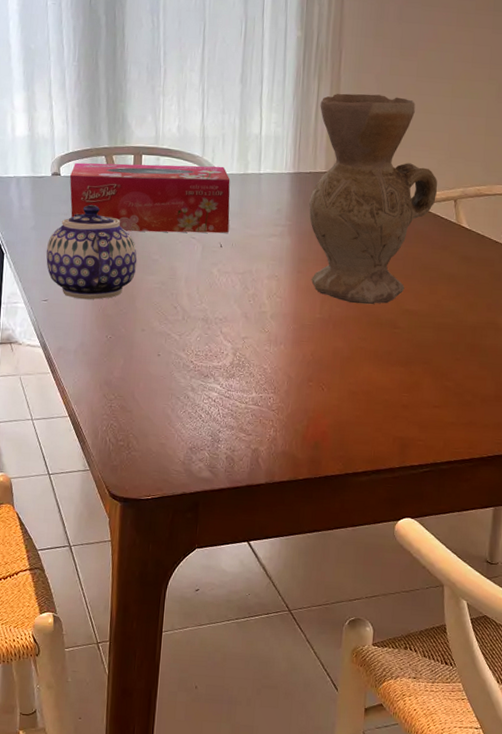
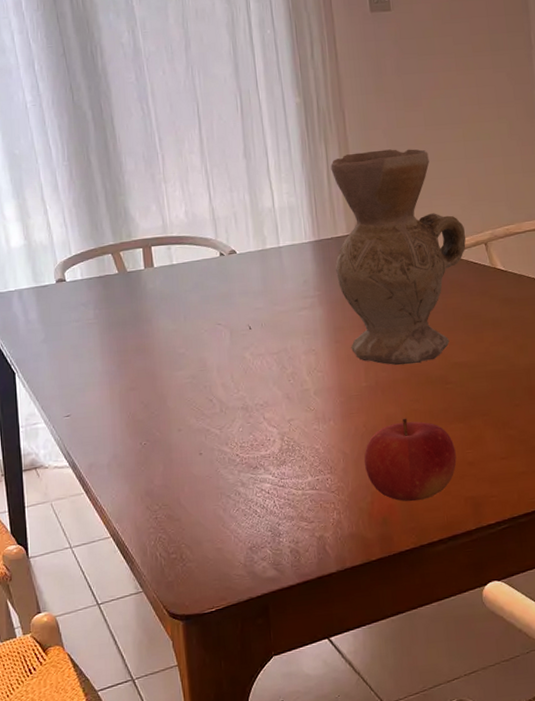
teapot: present [46,204,137,300] -> none [62,306,163,409]
tissue box: present [69,162,230,233] -> none [76,245,256,329]
fruit: none [306,353,393,432] -> present [364,418,457,502]

